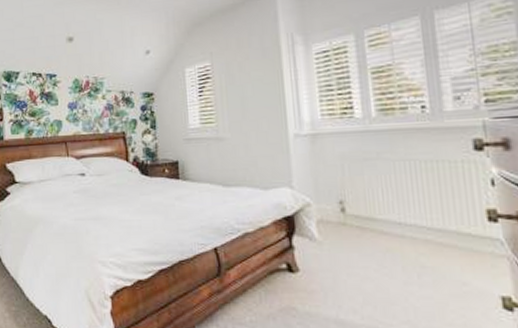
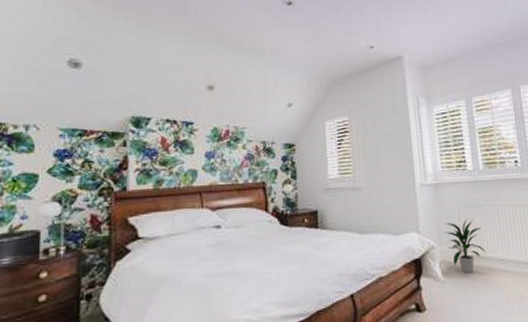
indoor plant: none [323,175,377,236] -> present [444,219,486,273]

